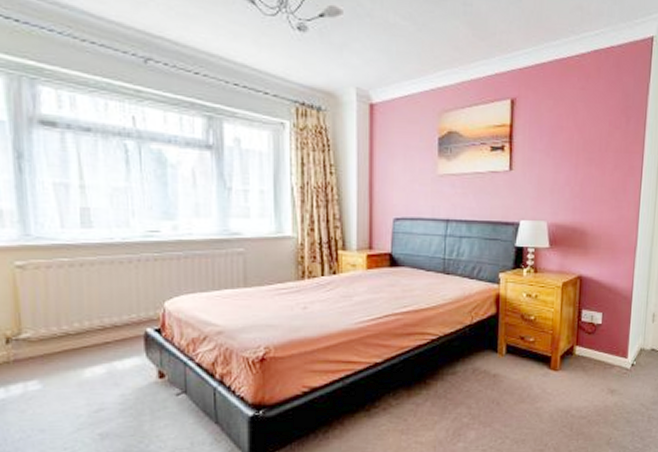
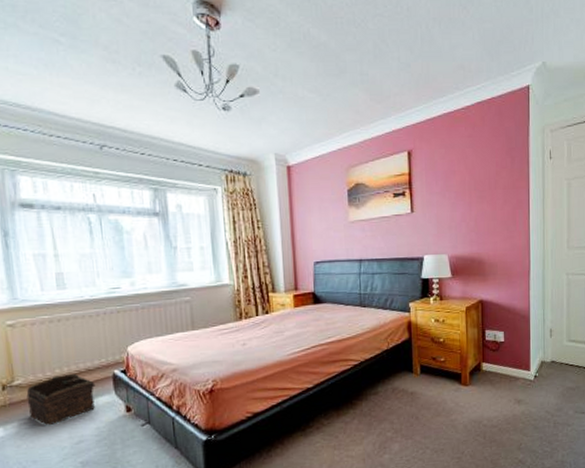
basket: none [36,329,123,389] -> present [26,373,96,426]

